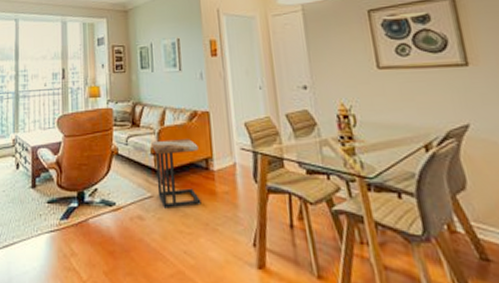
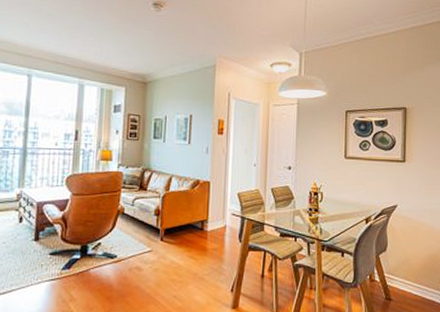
side table: present [151,139,201,209] -> none [156,203,197,261]

